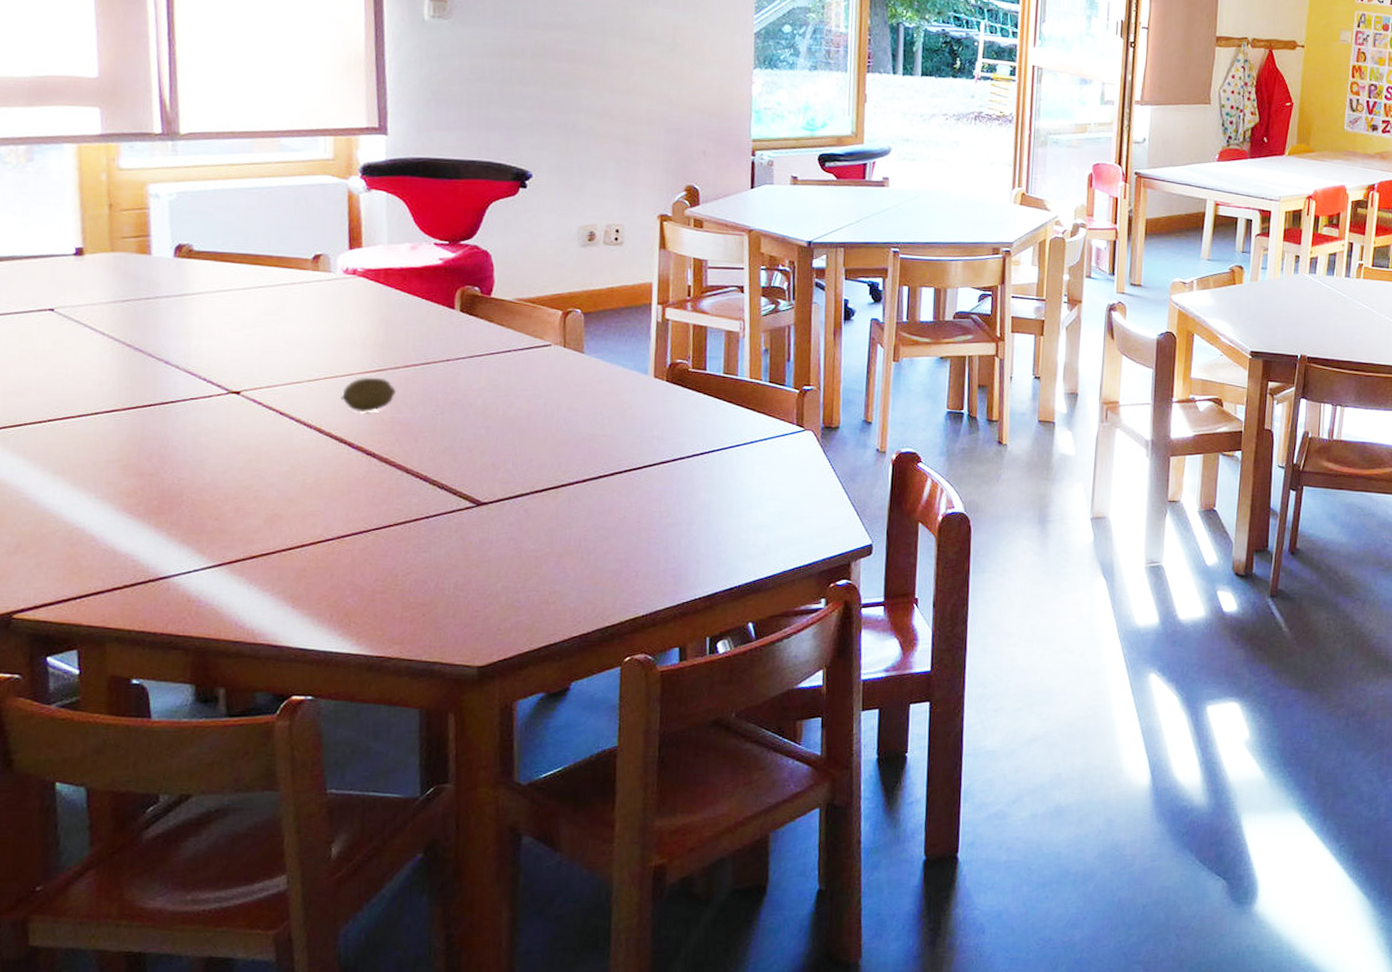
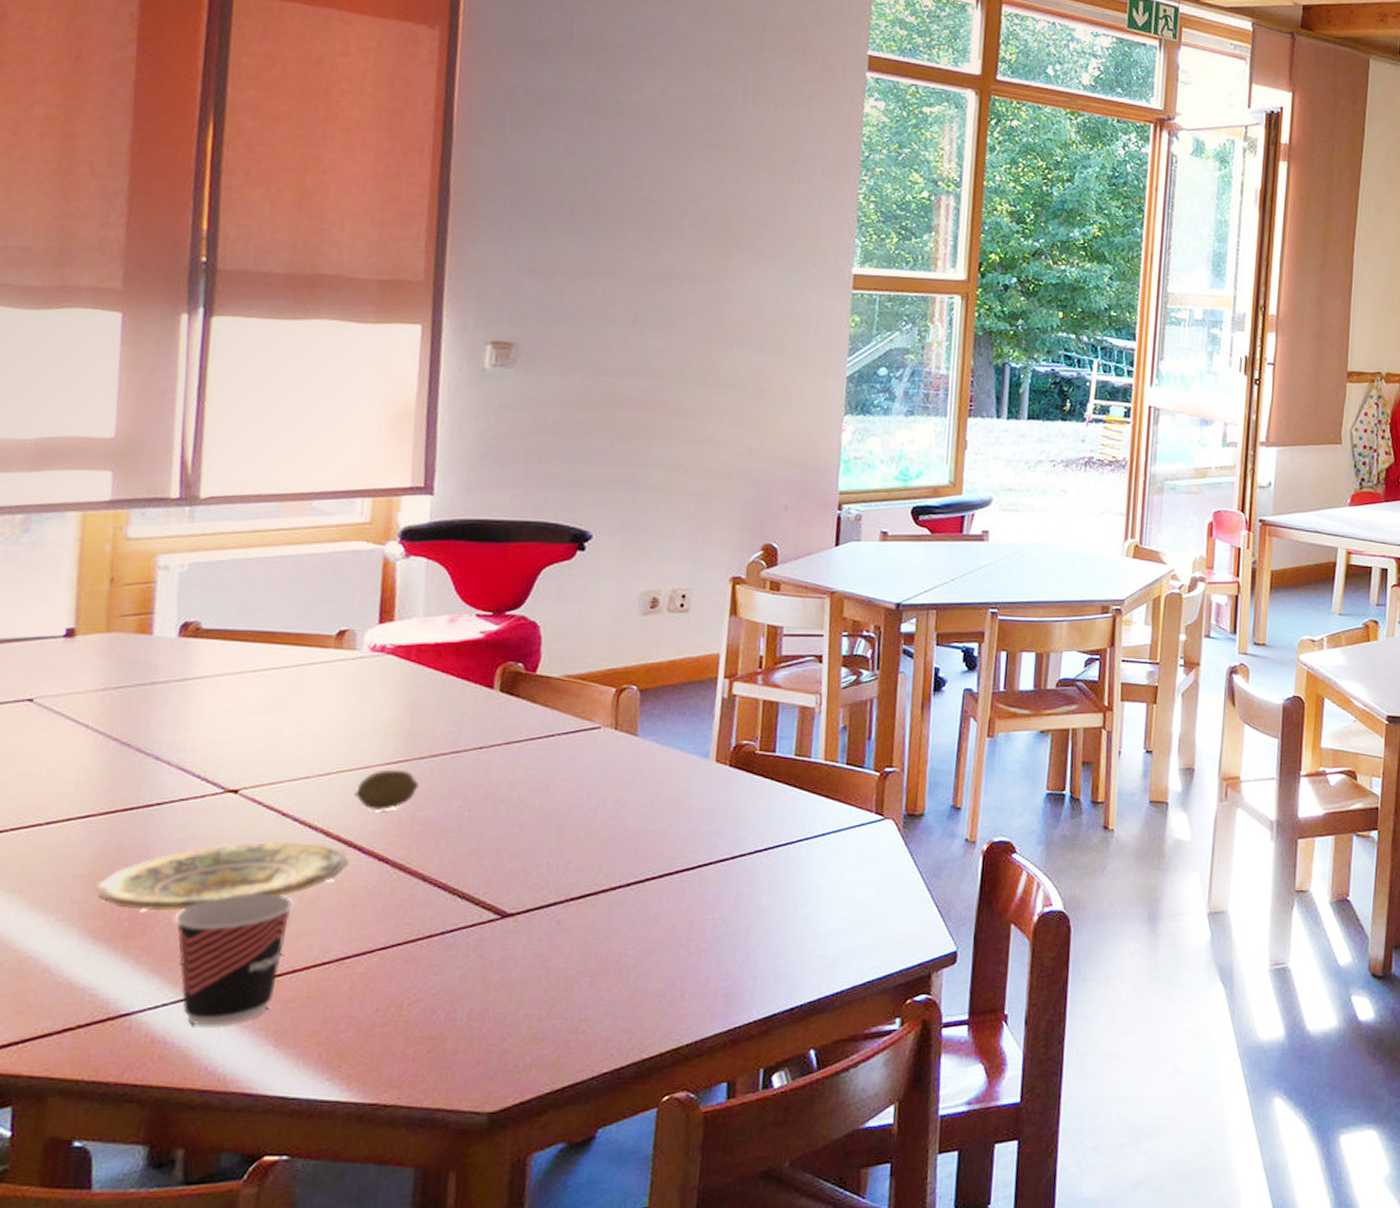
plate: none [127,435,342,493] -> present [96,841,350,912]
cup: none [197,480,297,589] -> present [175,894,294,1026]

